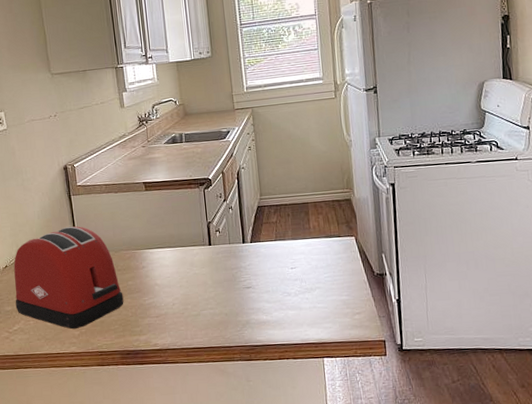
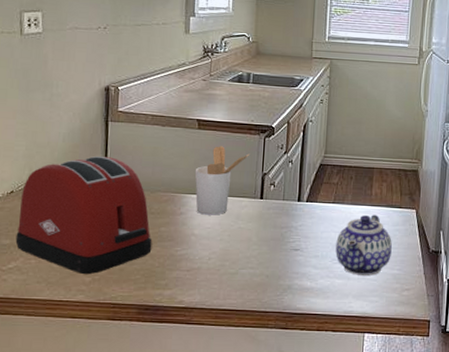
utensil holder: none [148,203,194,266] -> present [194,146,250,215]
teapot: none [283,246,338,305] -> present [335,214,392,276]

